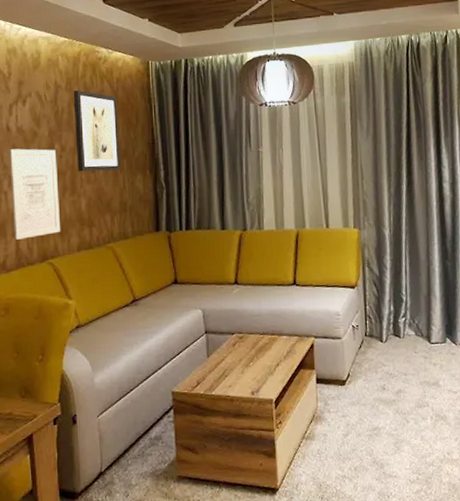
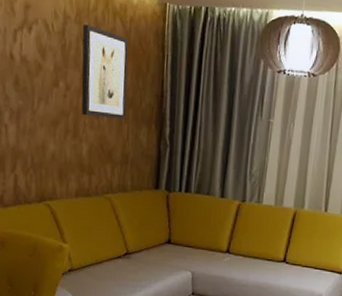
wall art: present [9,148,61,240] -> none [11,79,61,177]

